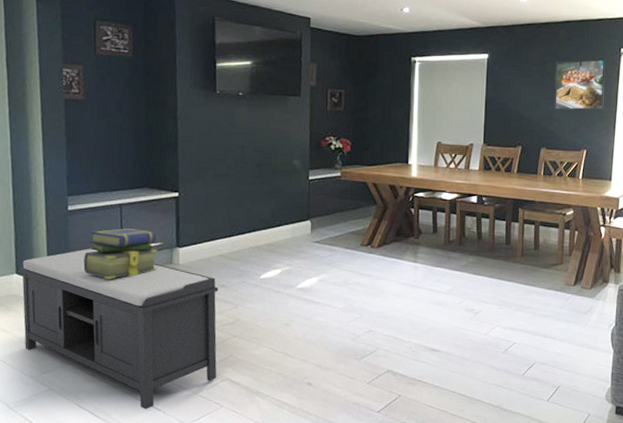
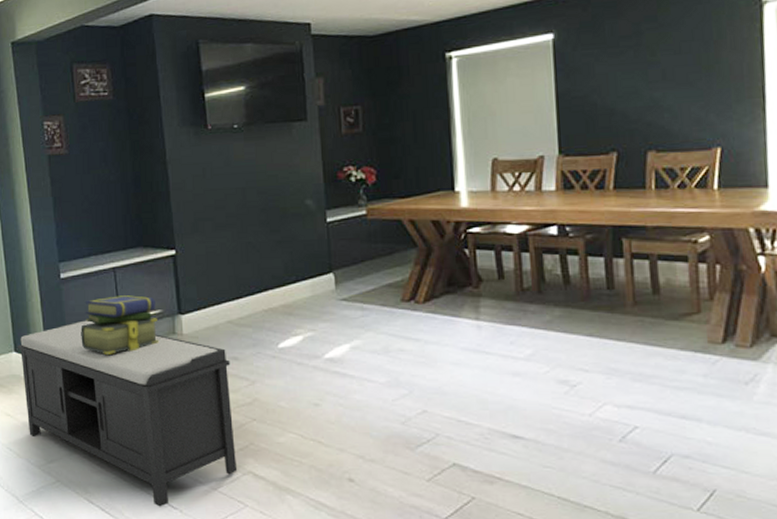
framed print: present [554,58,606,111] -> none [657,14,743,97]

